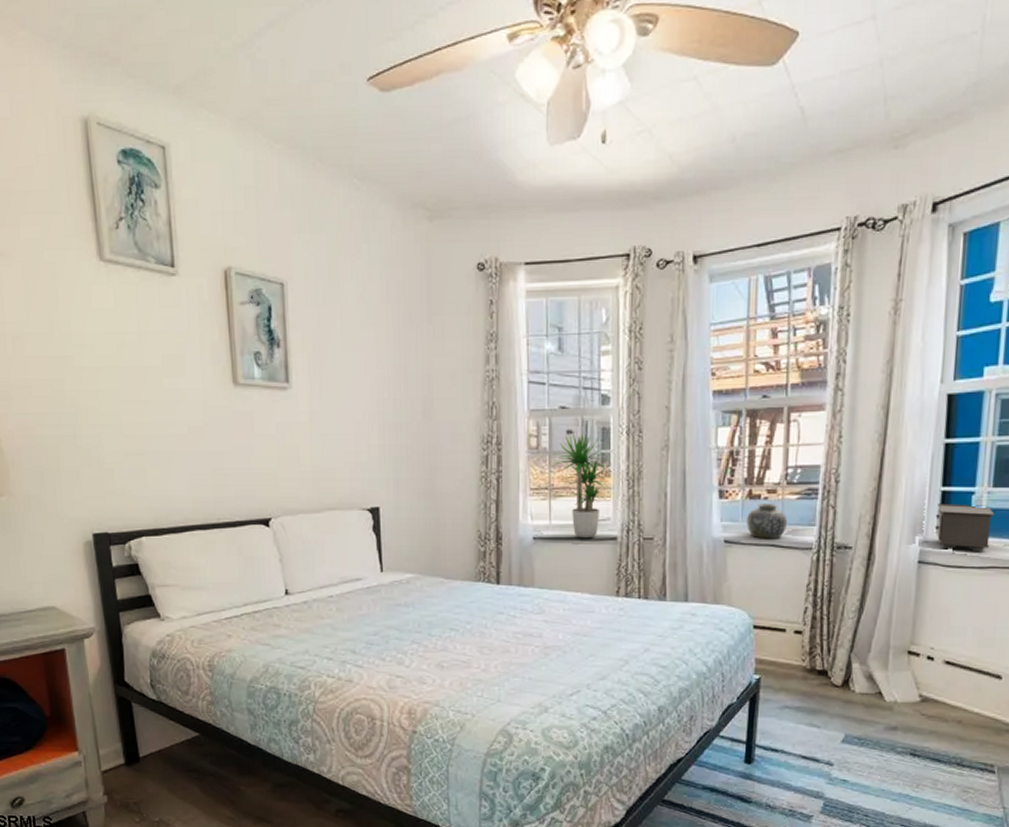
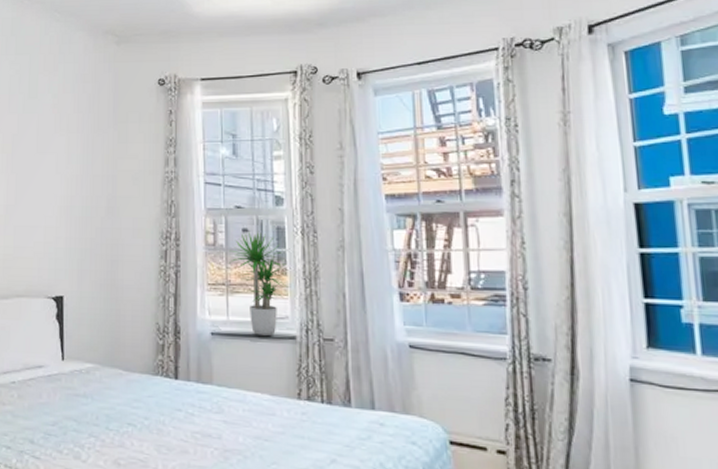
vase: present [747,504,788,539] -> none [431,308,477,347]
jewelry box: present [934,504,995,553] -> none [642,316,712,373]

